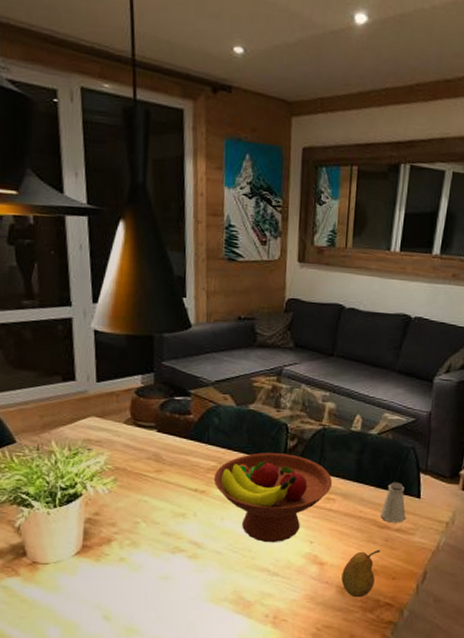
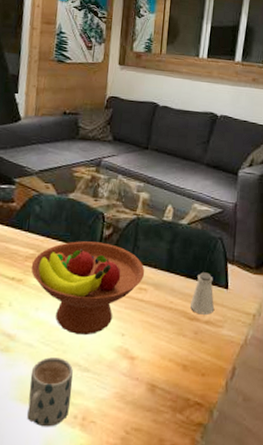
mug: none [220,563,262,625] -> present [27,357,73,427]
fruit: present [341,549,381,598] -> none [151,342,190,396]

